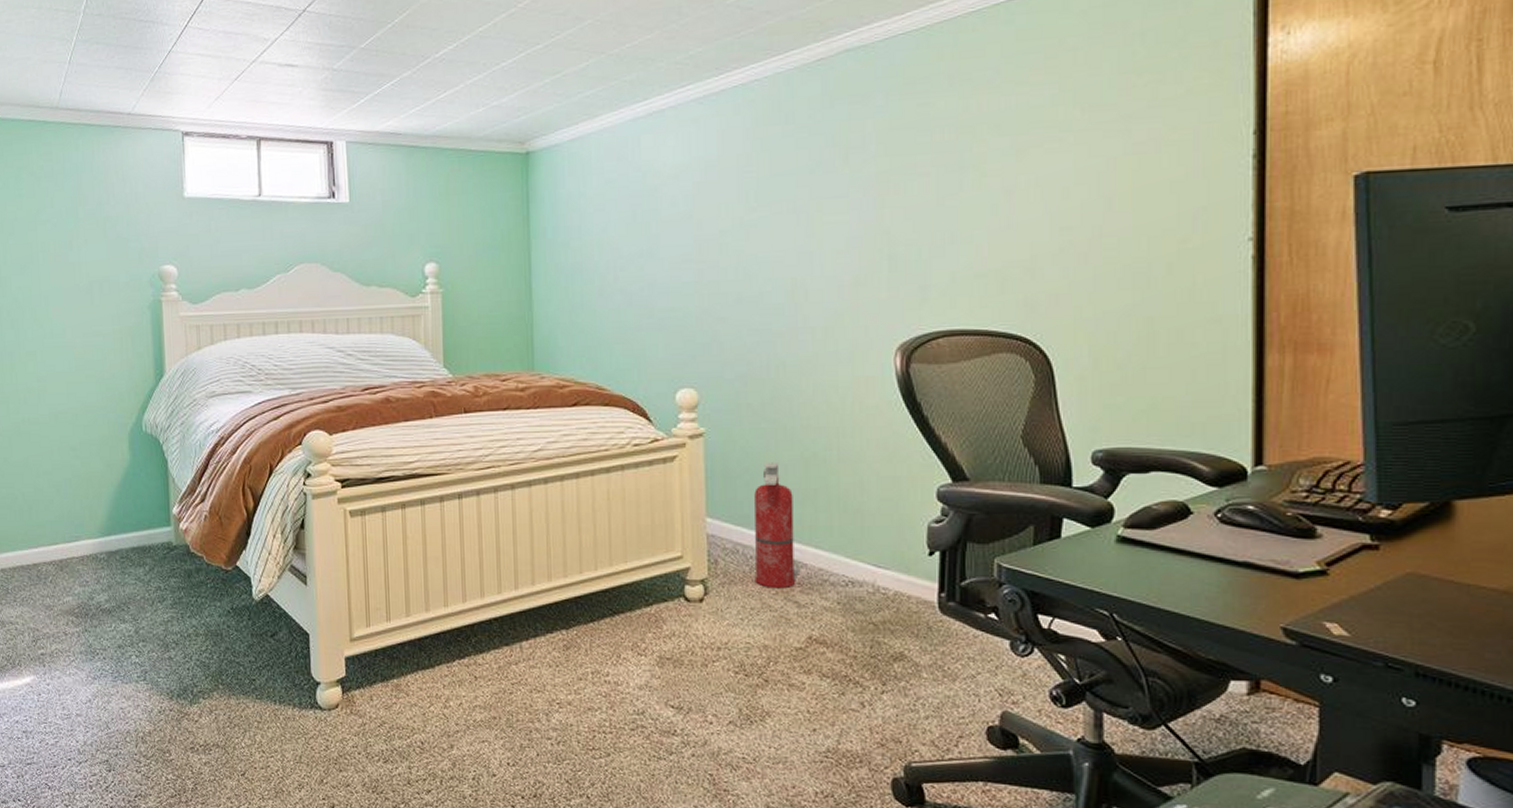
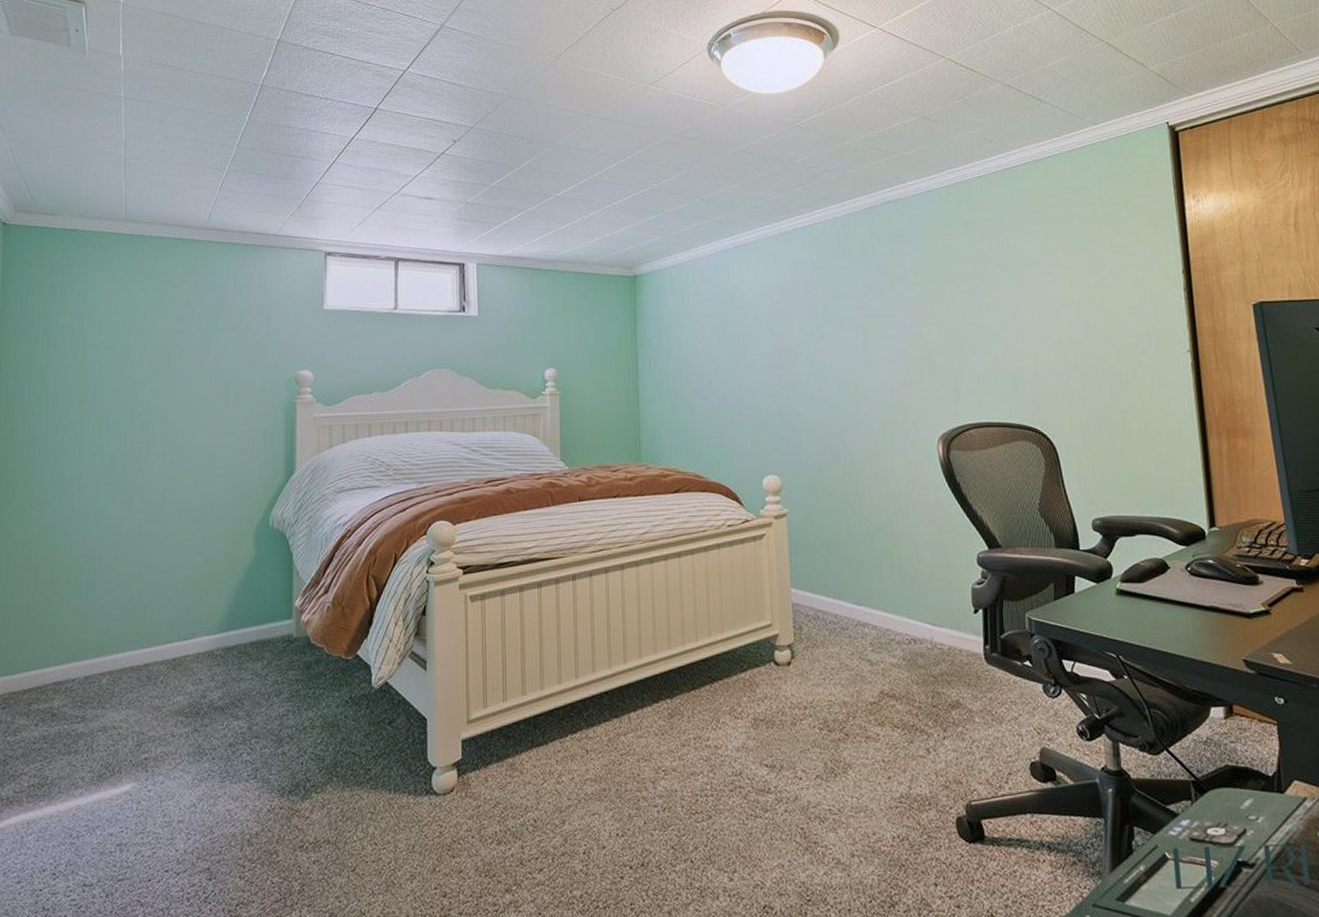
fire extinguisher: present [754,462,796,589] -> none [830,537,868,649]

